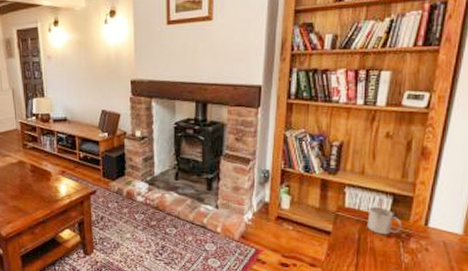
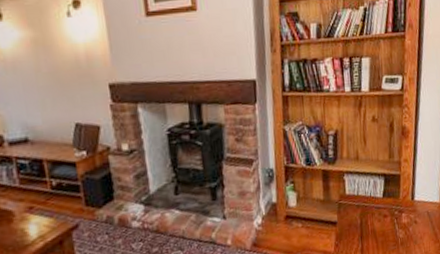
mug: present [367,206,403,235] -> none [366,189,395,216]

